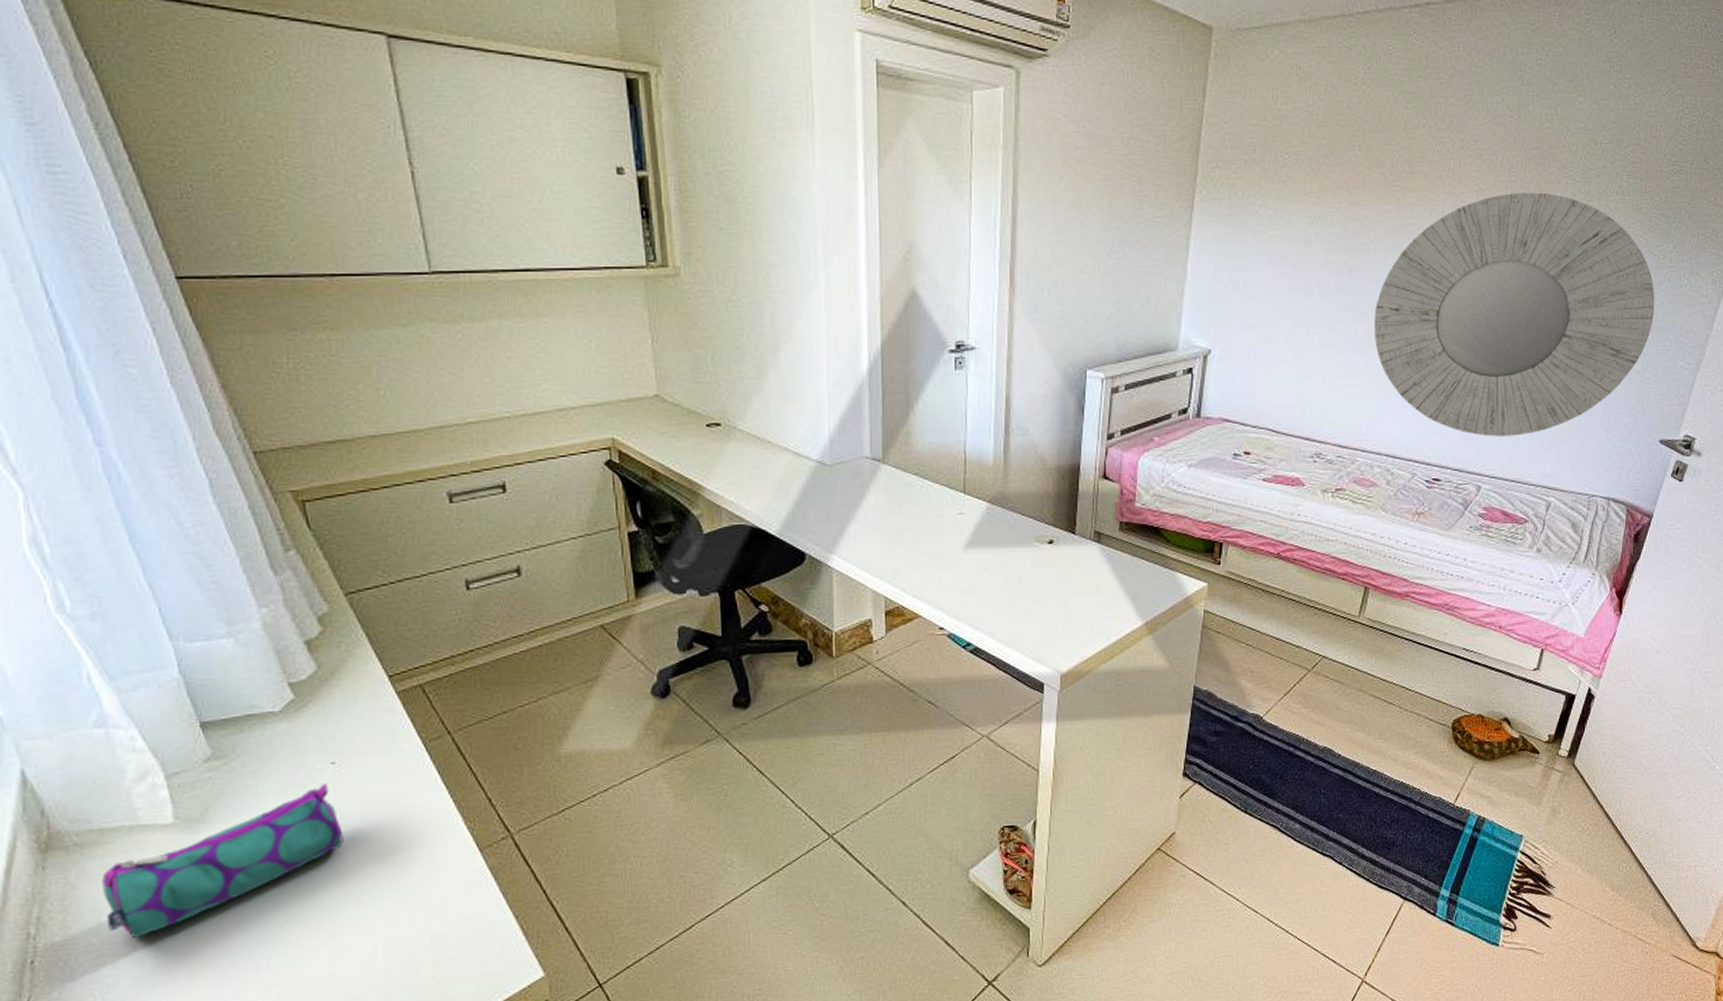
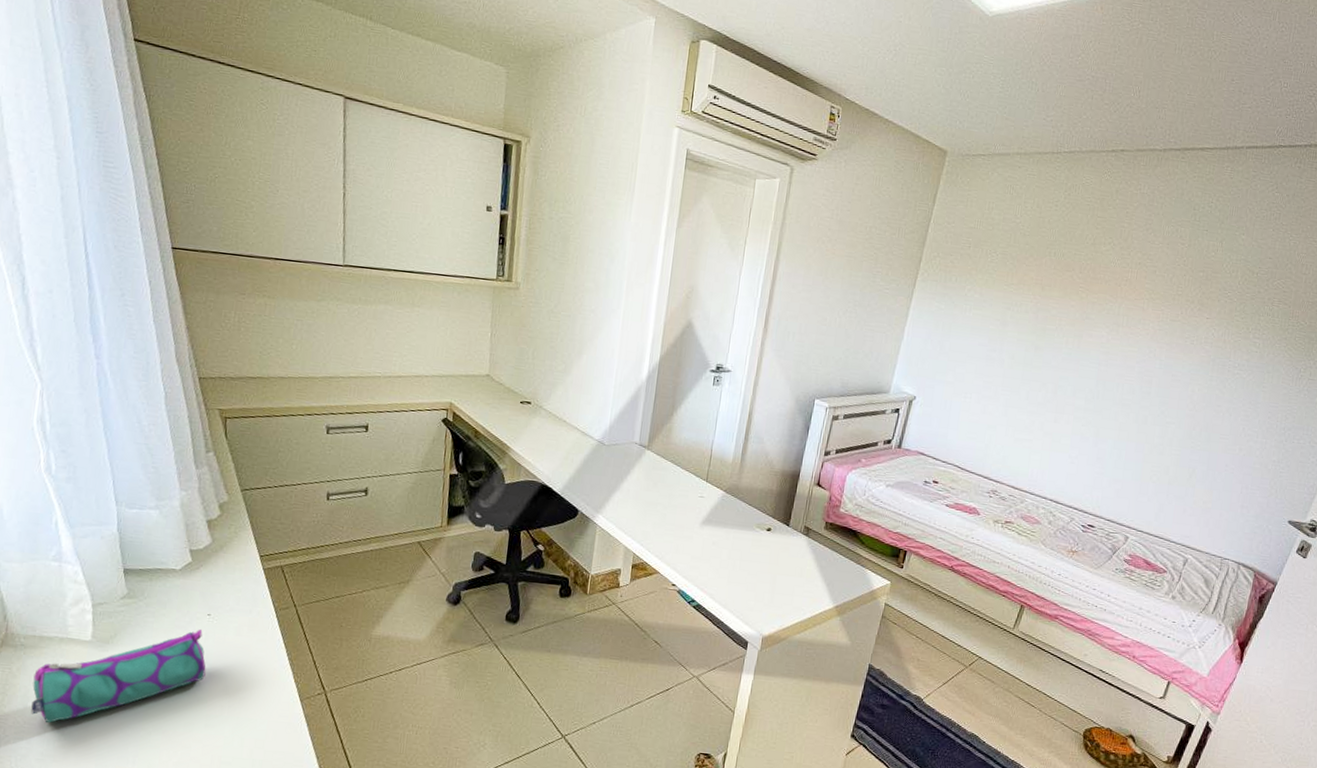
mirror: present [1374,192,1655,437] -> none [1051,304,1294,500]

